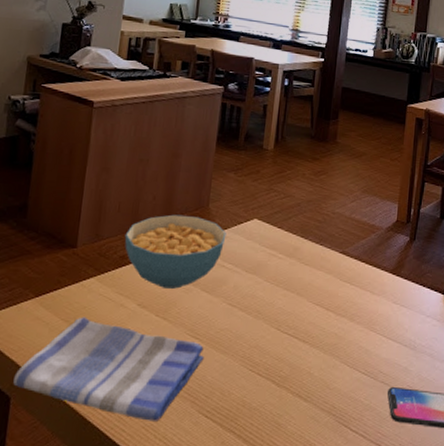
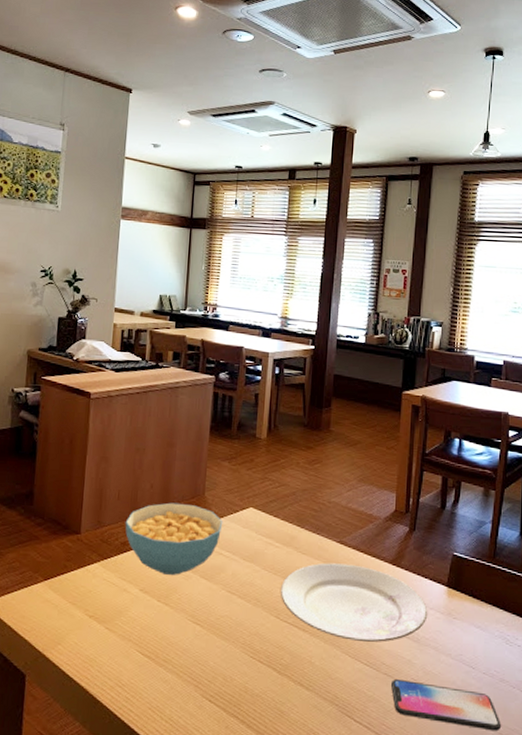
dish towel: present [13,317,204,421] -> none [28,600,206,703]
plate: none [281,273,425,351] -> present [280,562,428,642]

